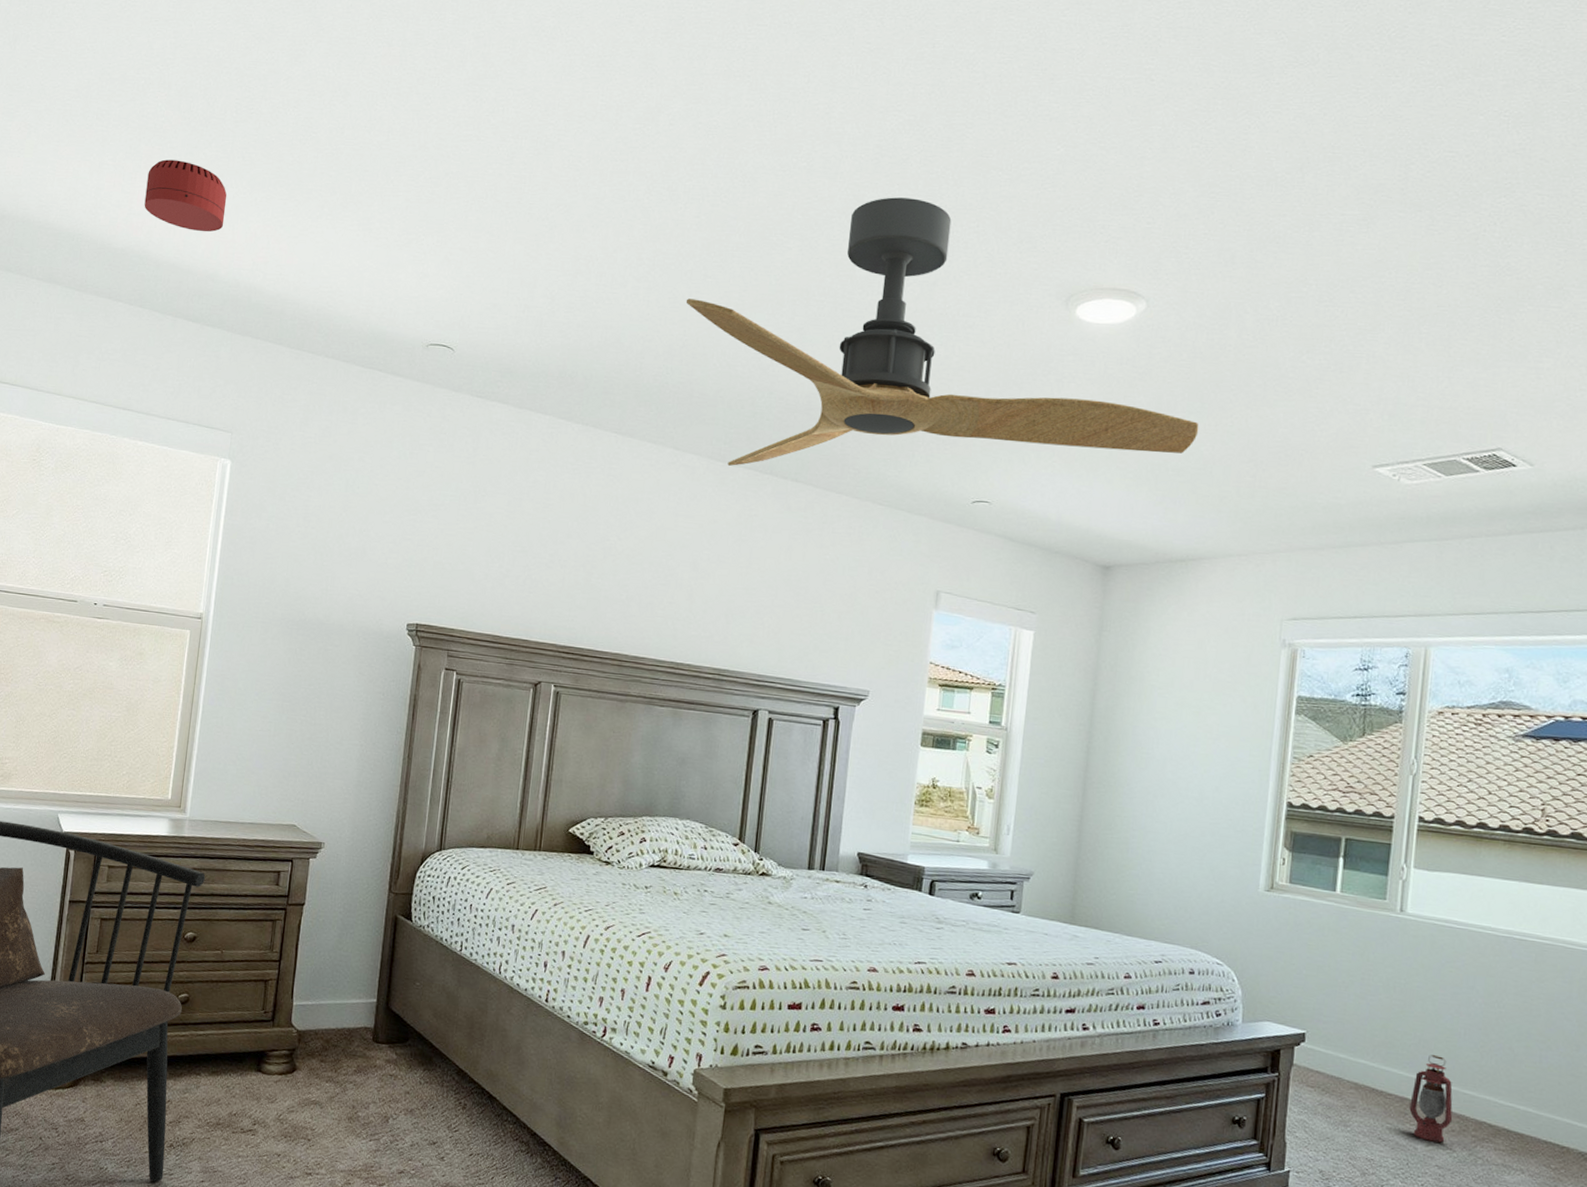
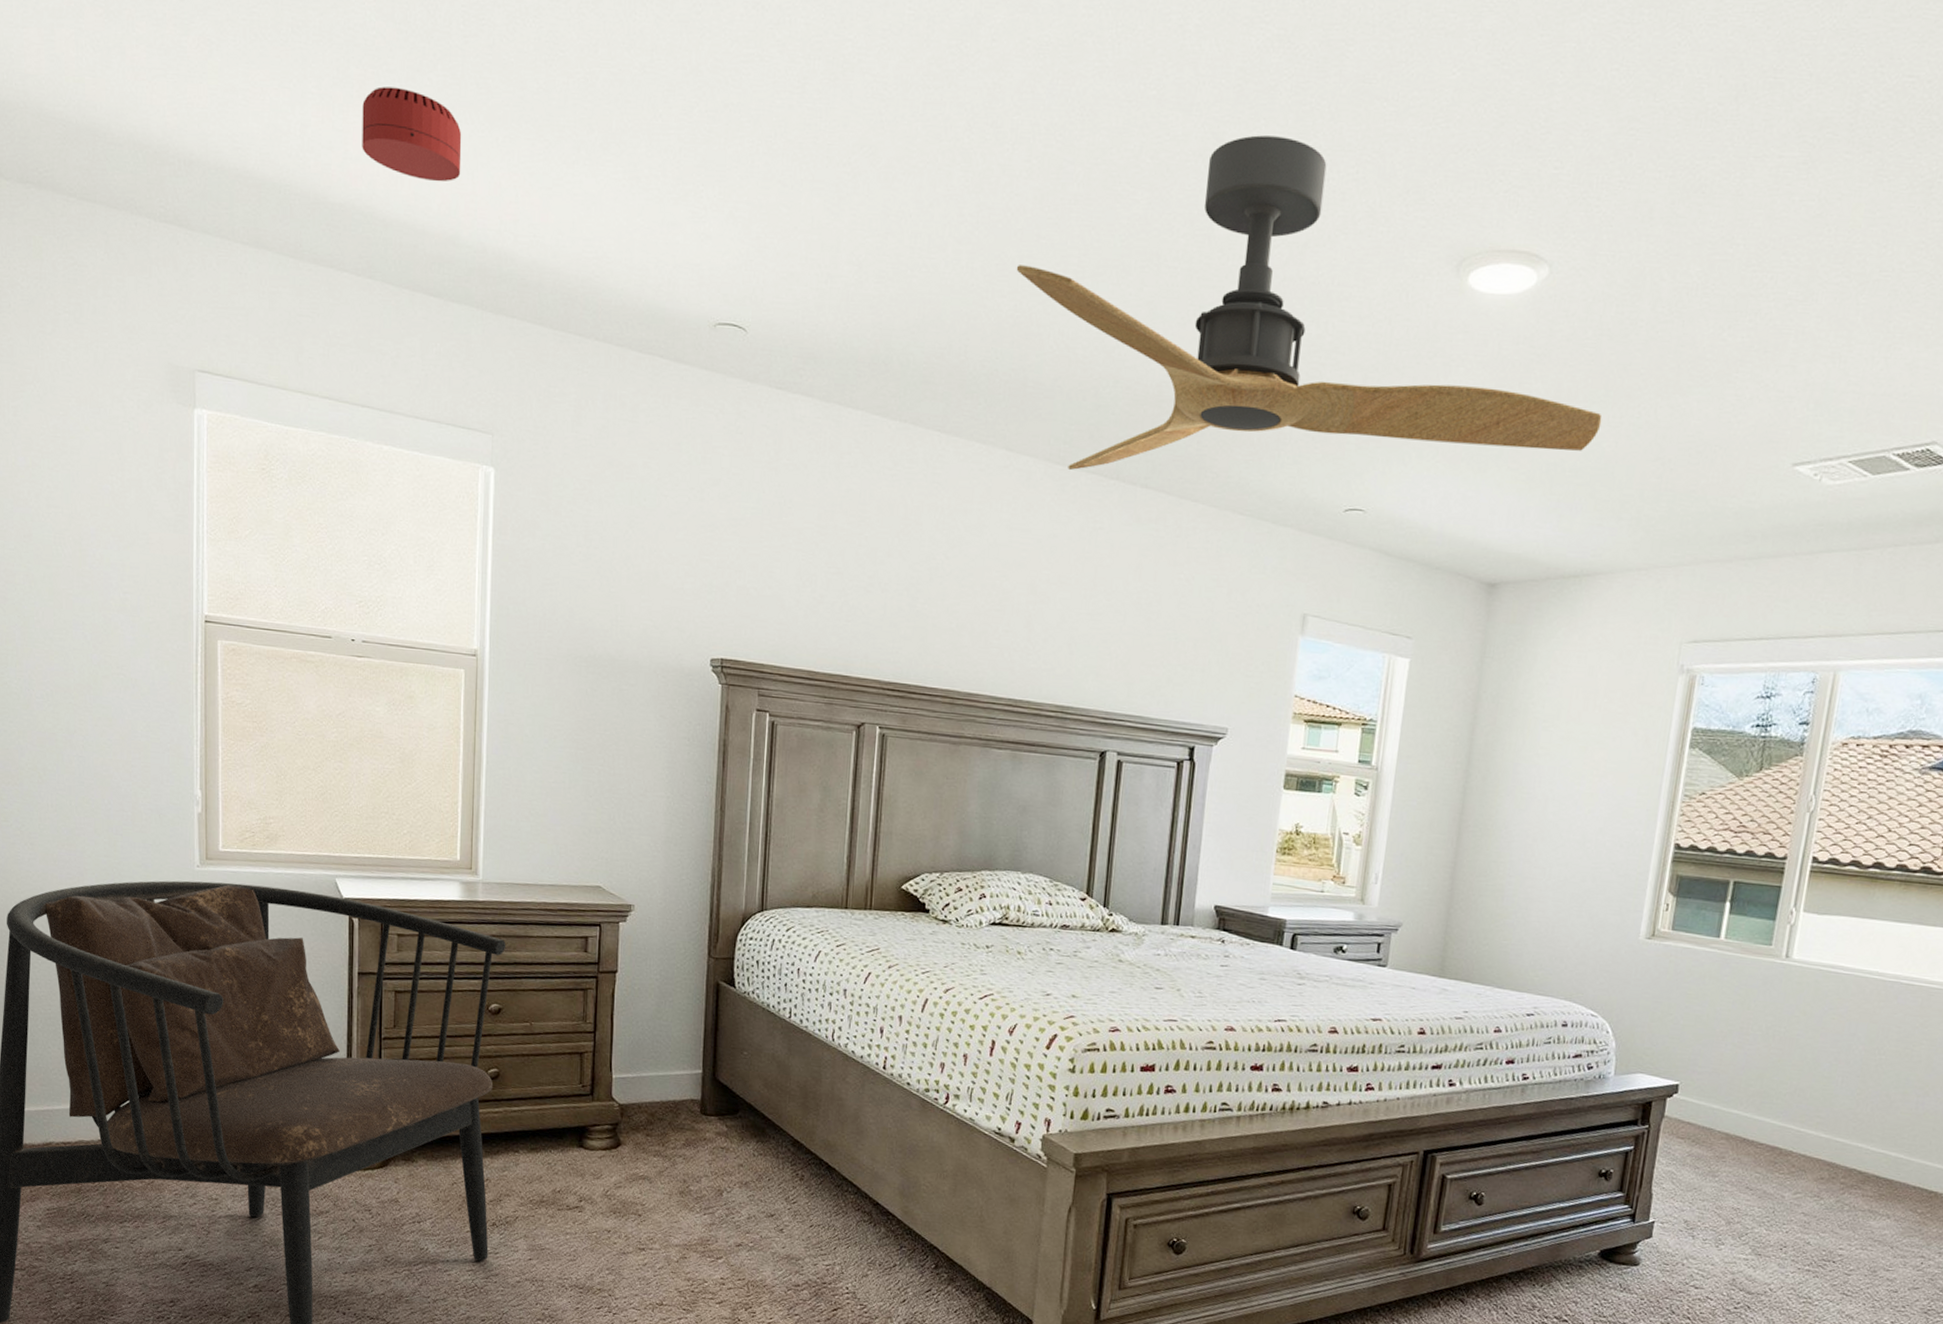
lantern: present [1409,1055,1453,1143] -> none [1779,1103,1825,1191]

